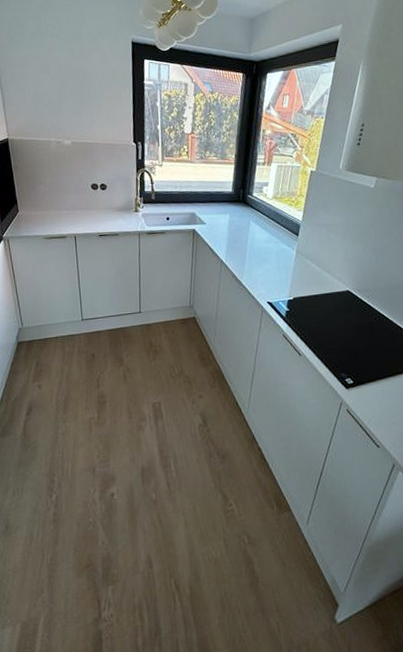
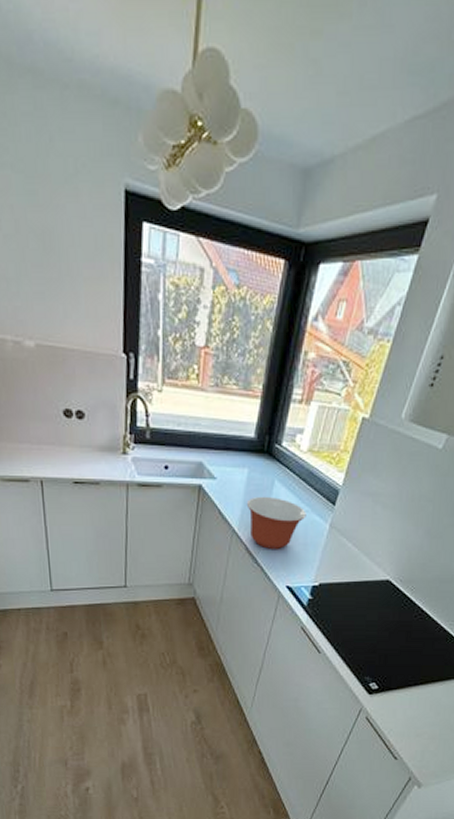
mixing bowl: none [230,233,277,274] -> present [246,496,306,549]

